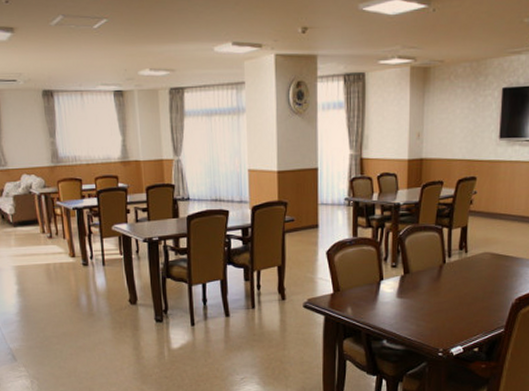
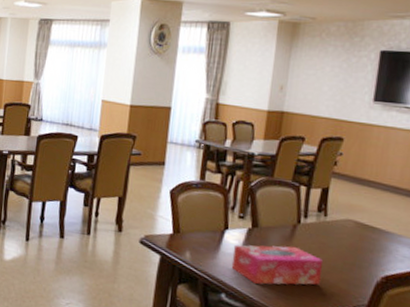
tissue box: none [389,285,468,325] -> present [231,244,324,285]

